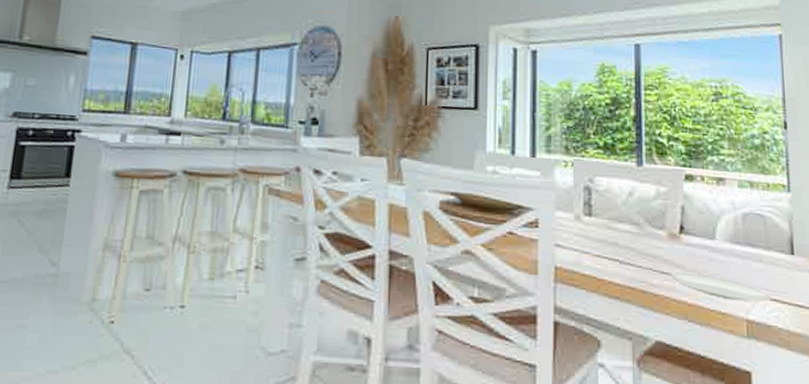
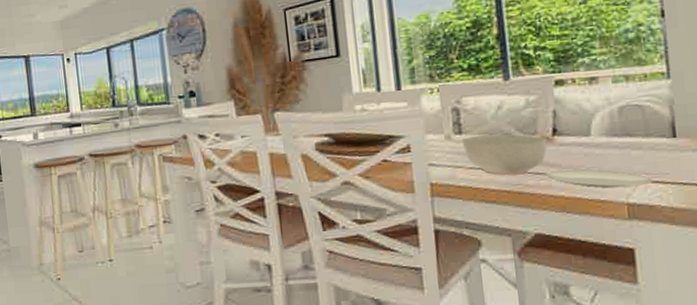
bowl: none [591,221,674,271] -> present [461,134,548,176]

